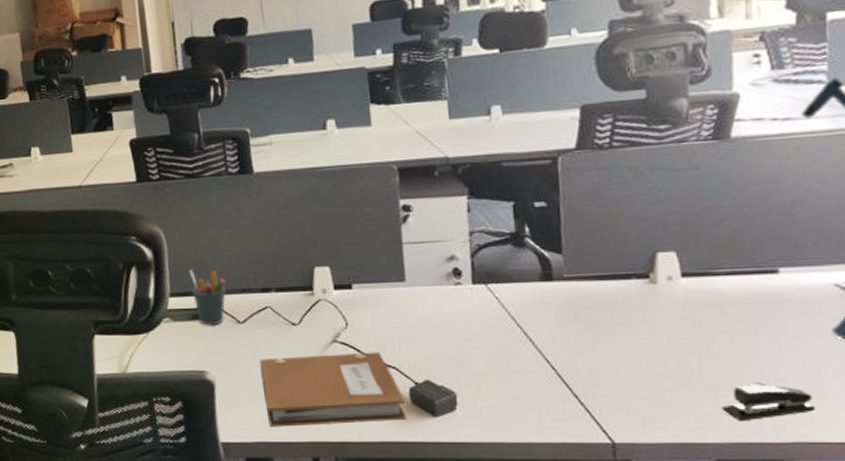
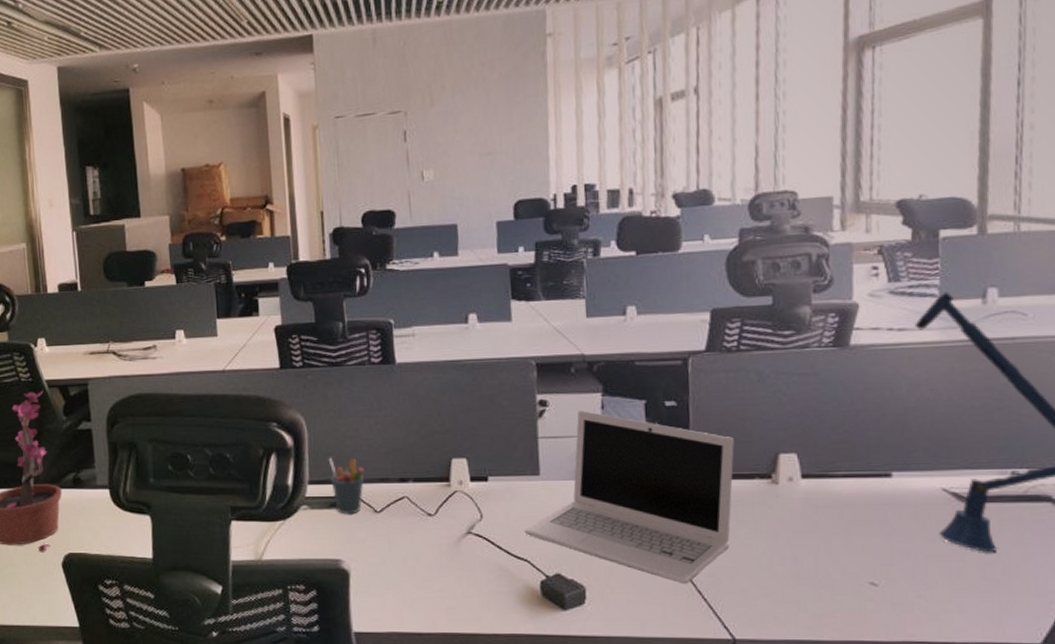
notebook: present [260,352,406,427] -> none [395,544,537,618]
laptop: none [391,213,609,387] -> present [524,410,734,583]
stapler: present [721,384,816,422] -> none [836,584,924,620]

